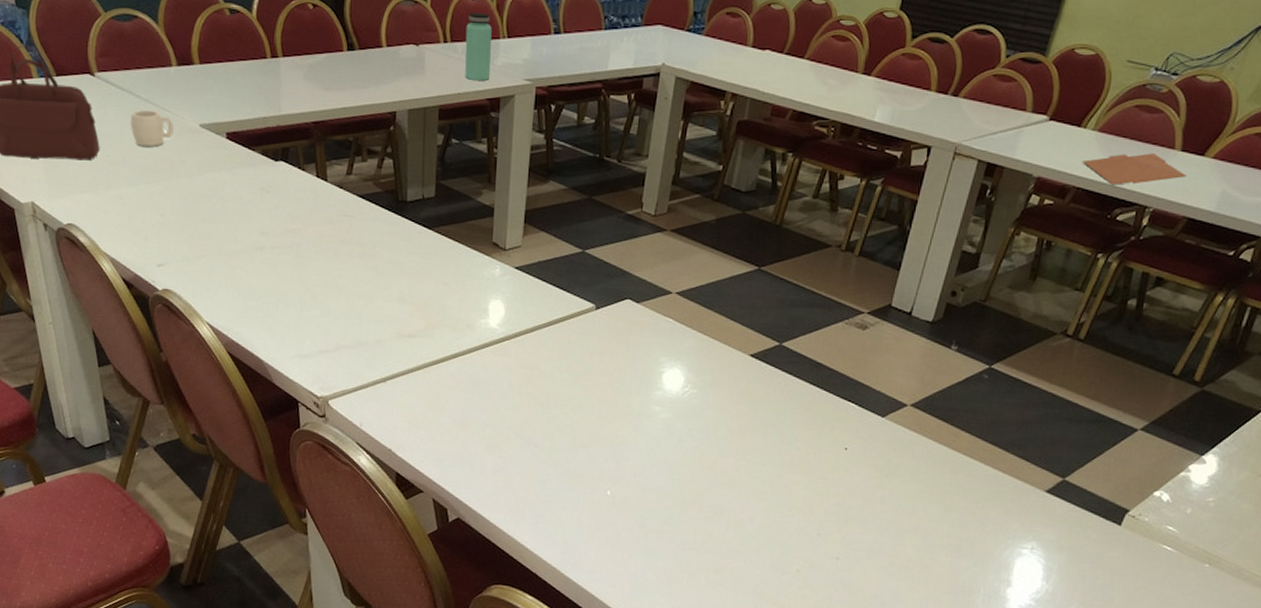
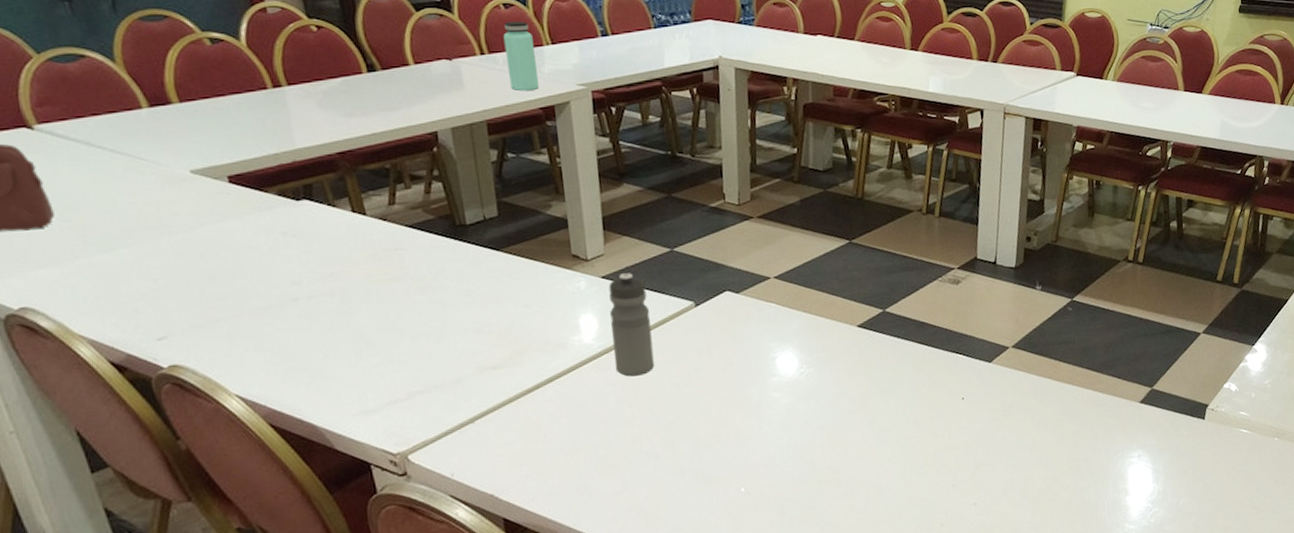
mug: present [130,110,173,147] -> none [92,161,156,205]
water bottle: none [513,267,554,366] -> present [608,273,655,377]
papers: present [1083,153,1187,185] -> none [1110,95,1193,126]

